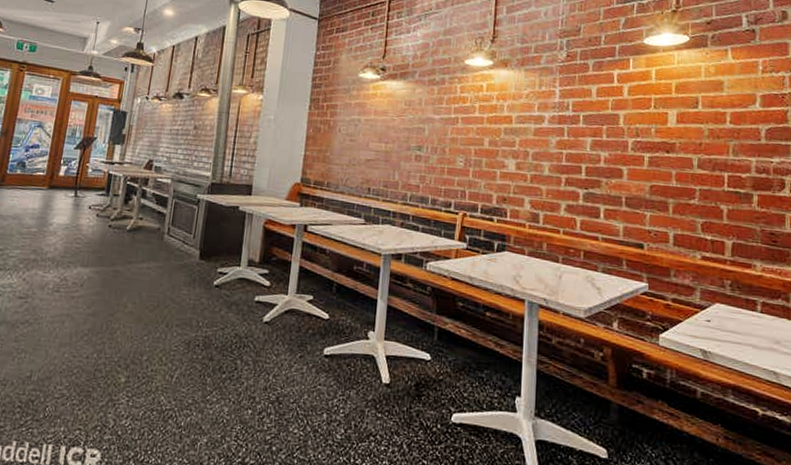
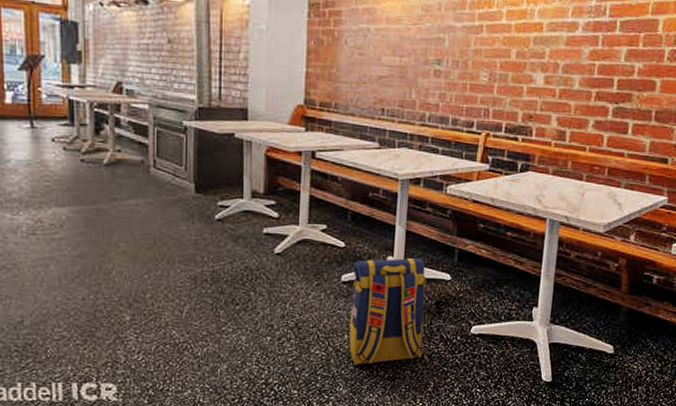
backpack: none [327,333,407,450] -> present [349,257,427,365]

